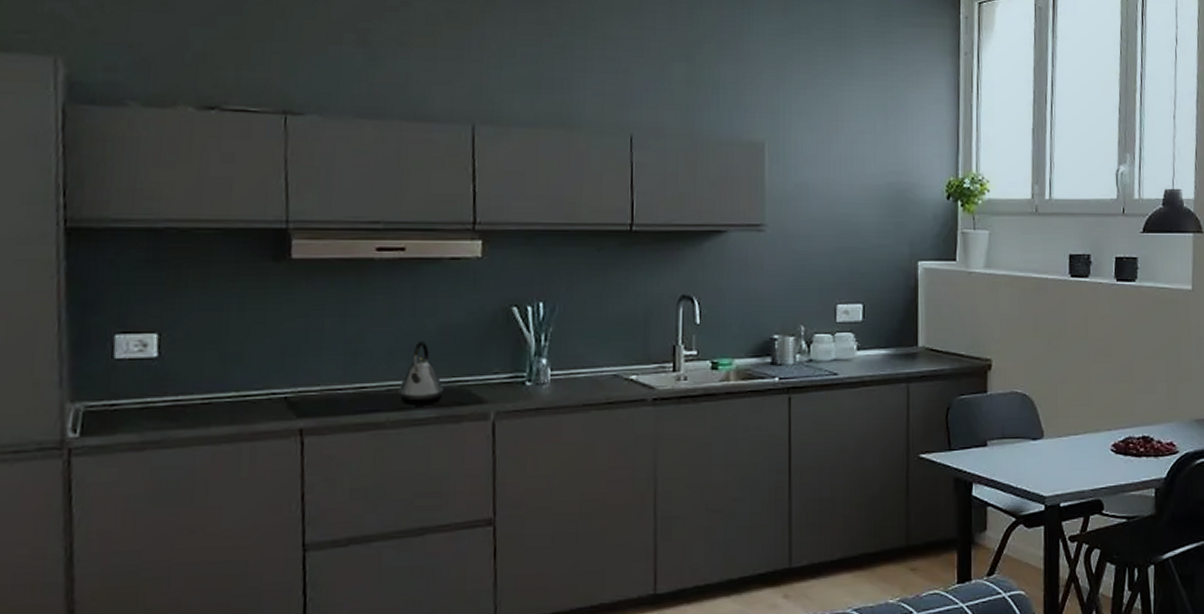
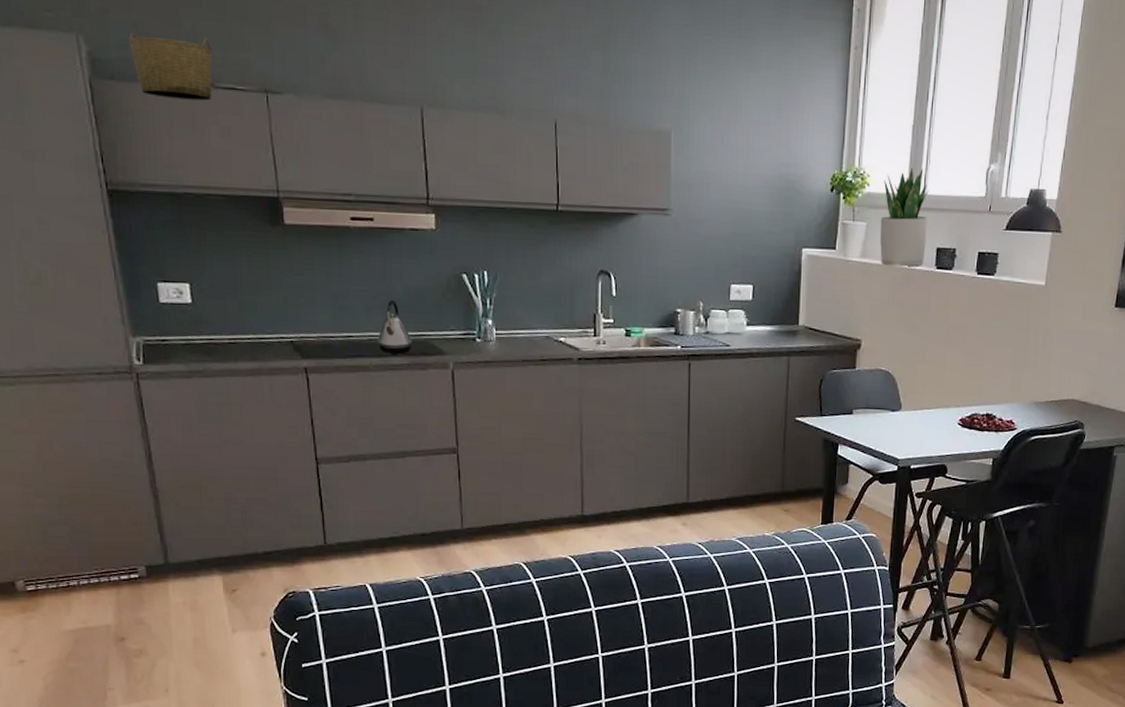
basket: none [120,53,224,125] -> present [128,32,213,101]
planter: none [1004,171,1057,276] -> present [879,167,929,267]

